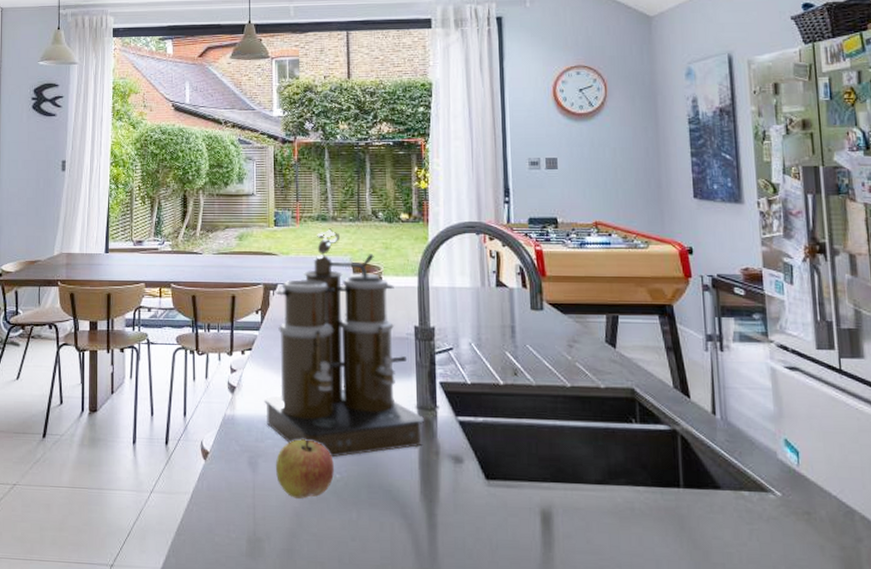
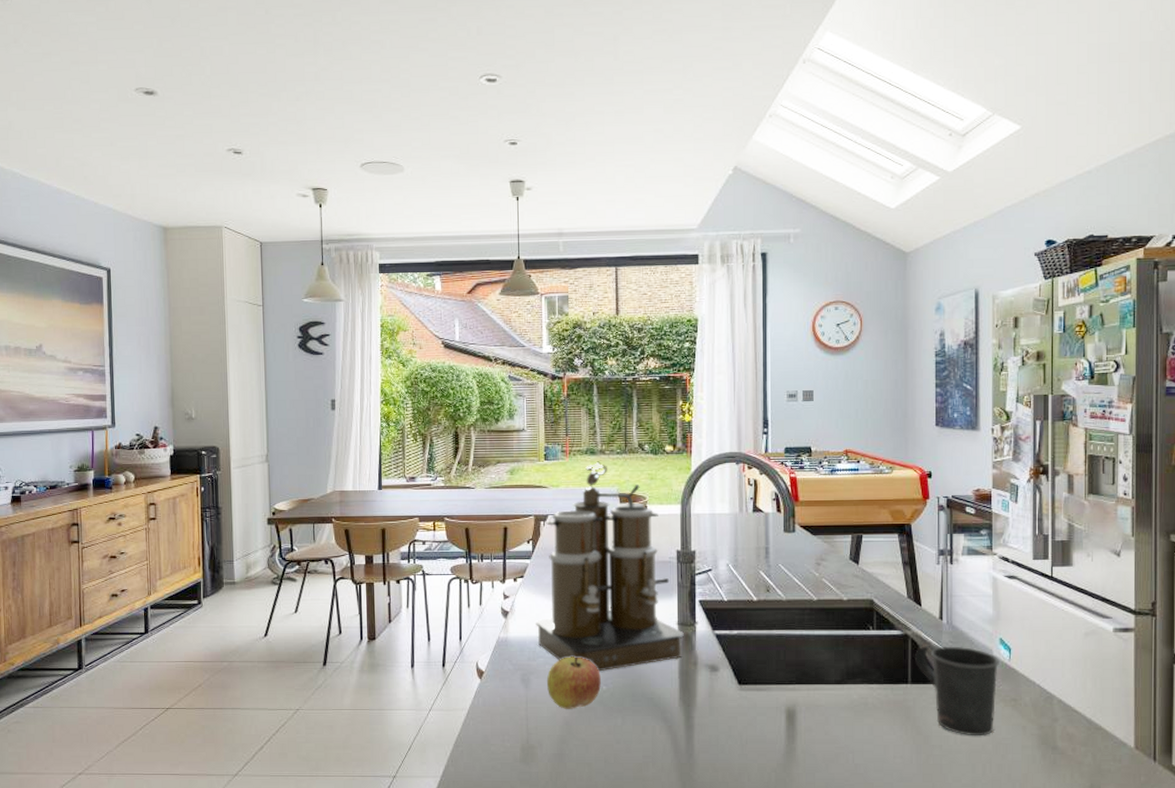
mug: none [685,443,788,554] -> present [914,645,1001,735]

